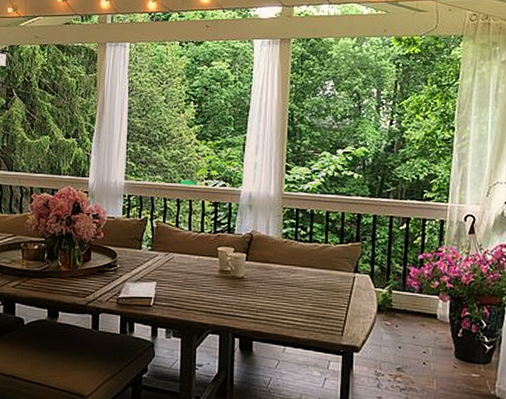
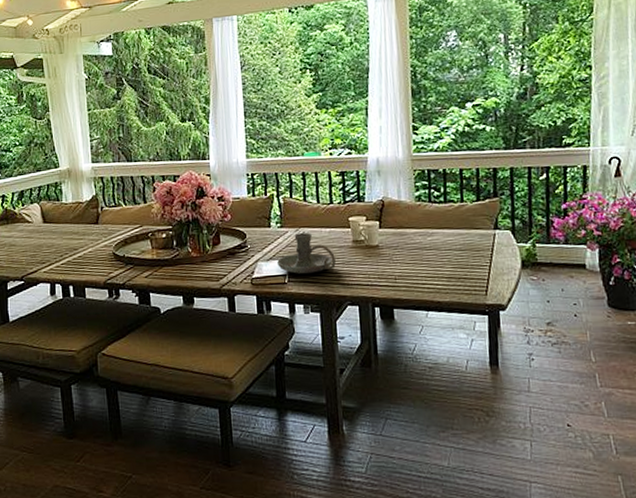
candle holder: none [144,258,201,298] -> present [277,233,336,274]

